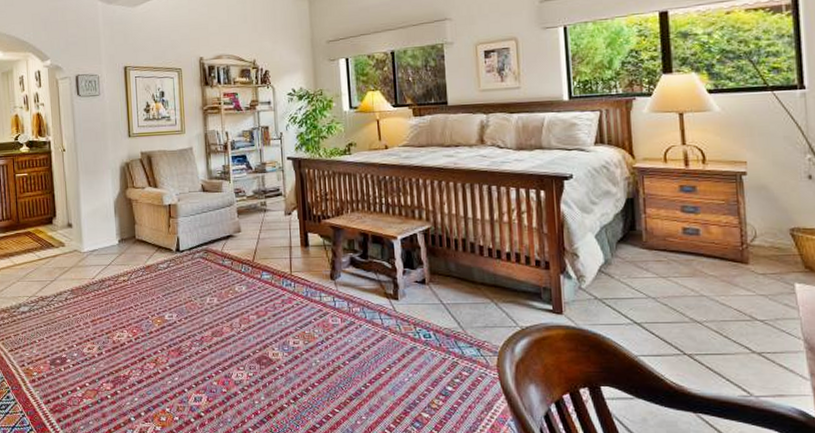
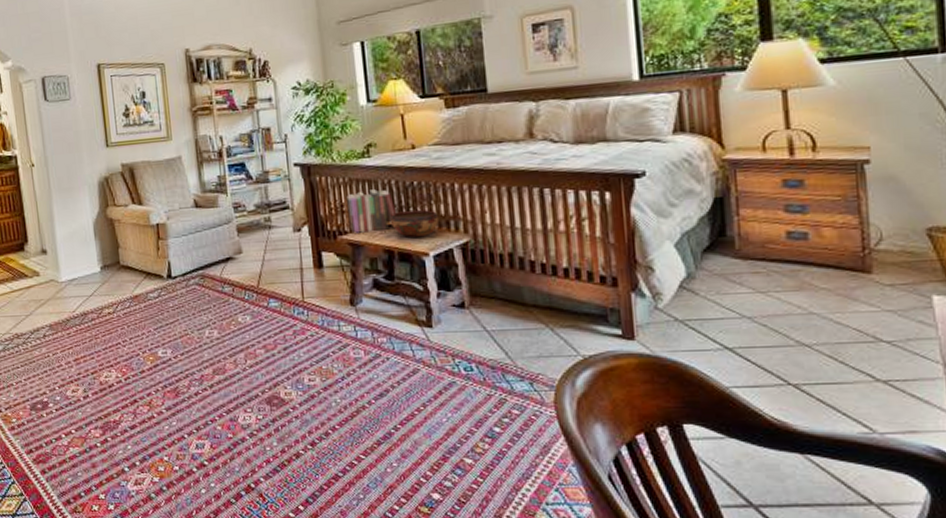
books: none [330,181,372,218] -> present [347,189,397,233]
decorative bowl: none [365,199,407,224] -> present [390,209,440,239]

